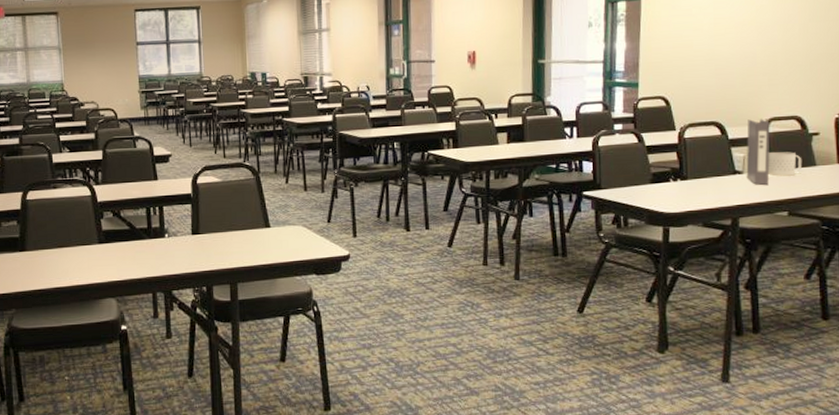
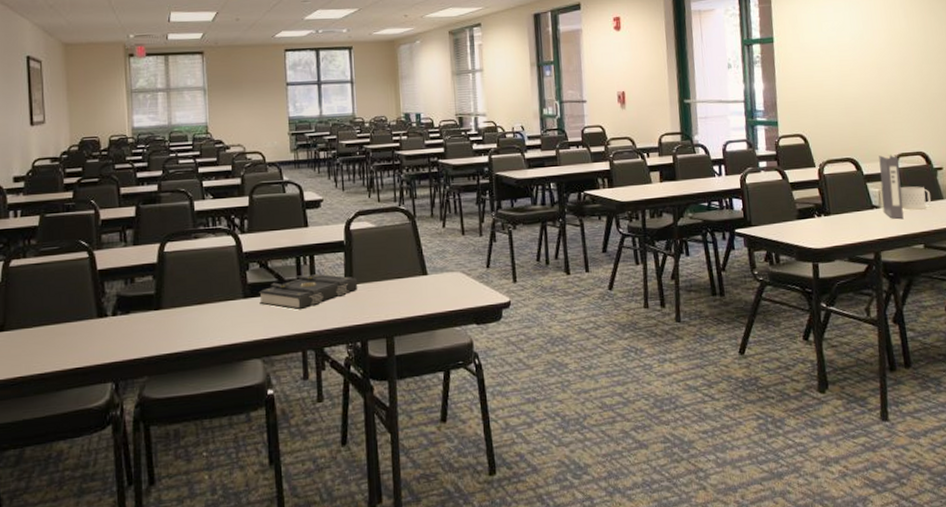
spell book: none [113,223,204,256] -> present [259,274,358,310]

